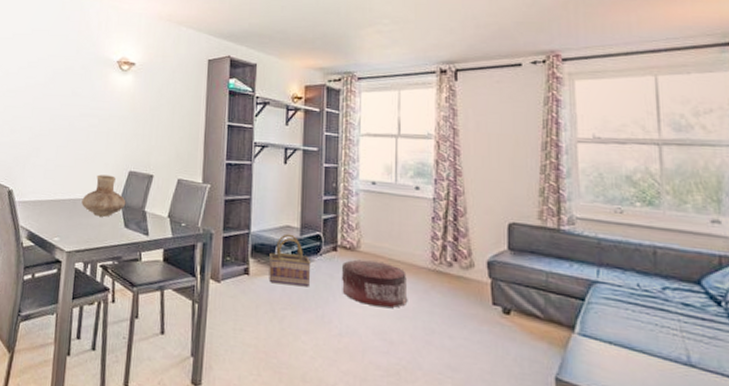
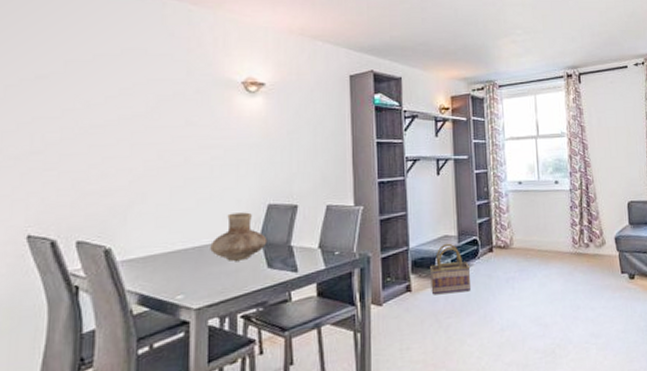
pouf: present [341,259,408,308] -> none [498,254,557,297]

